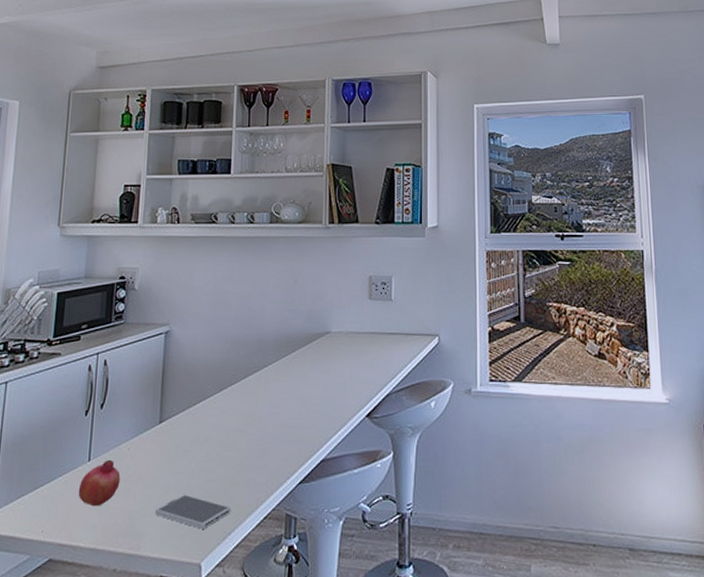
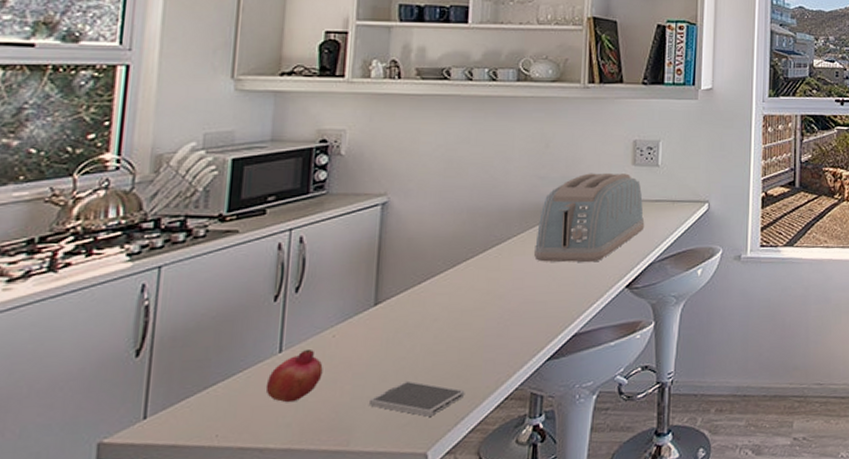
toaster: none [287,306,381,391] -> present [534,172,645,263]

